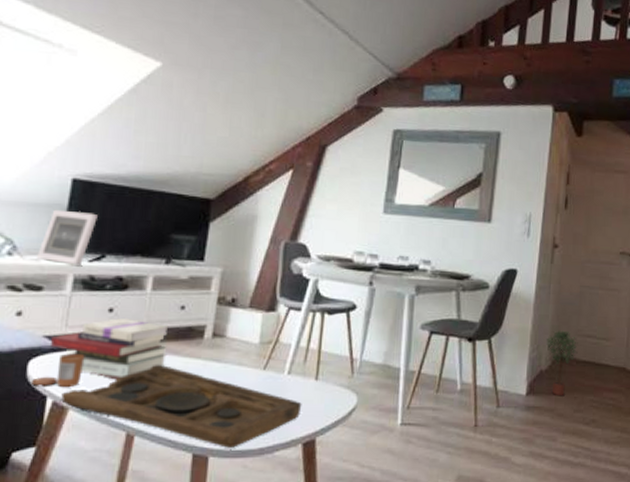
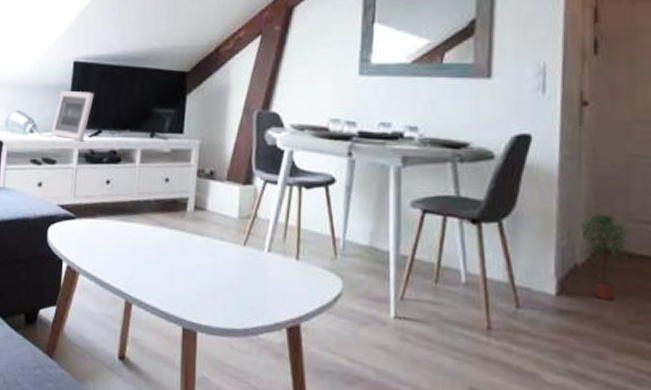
candle: present [30,353,85,387] -> none [50,221,90,253]
books: present [51,318,168,379] -> none [64,190,156,247]
decorative tray: present [61,365,302,448] -> none [73,236,284,325]

